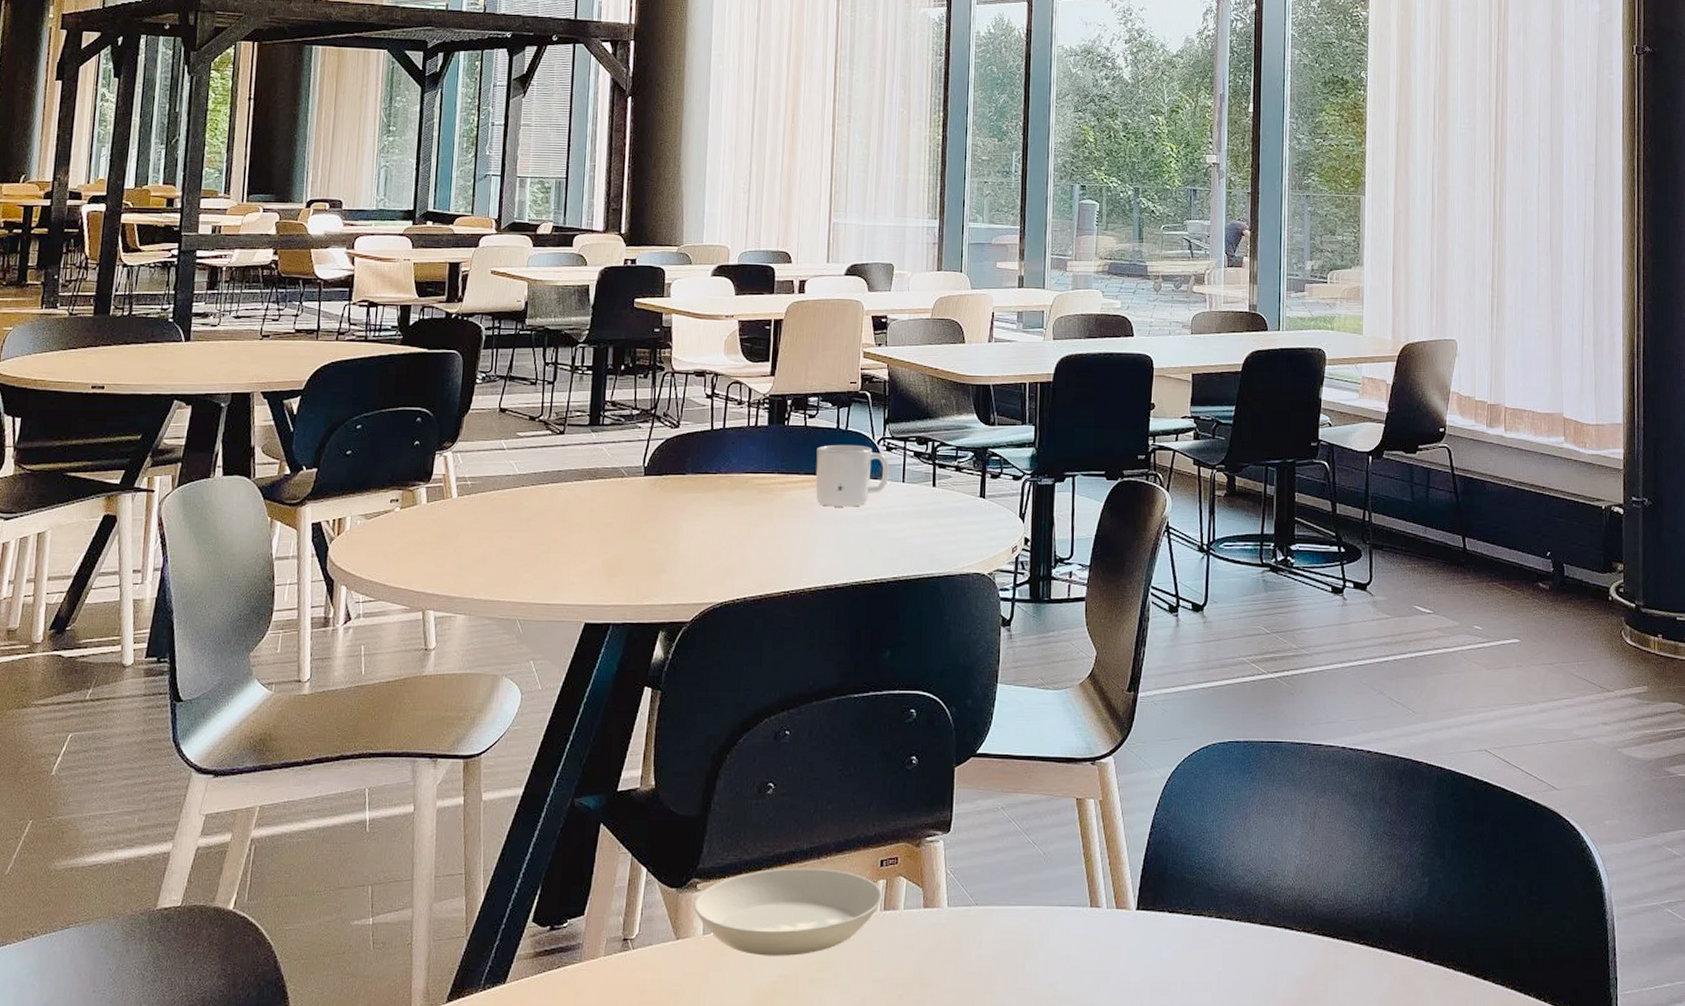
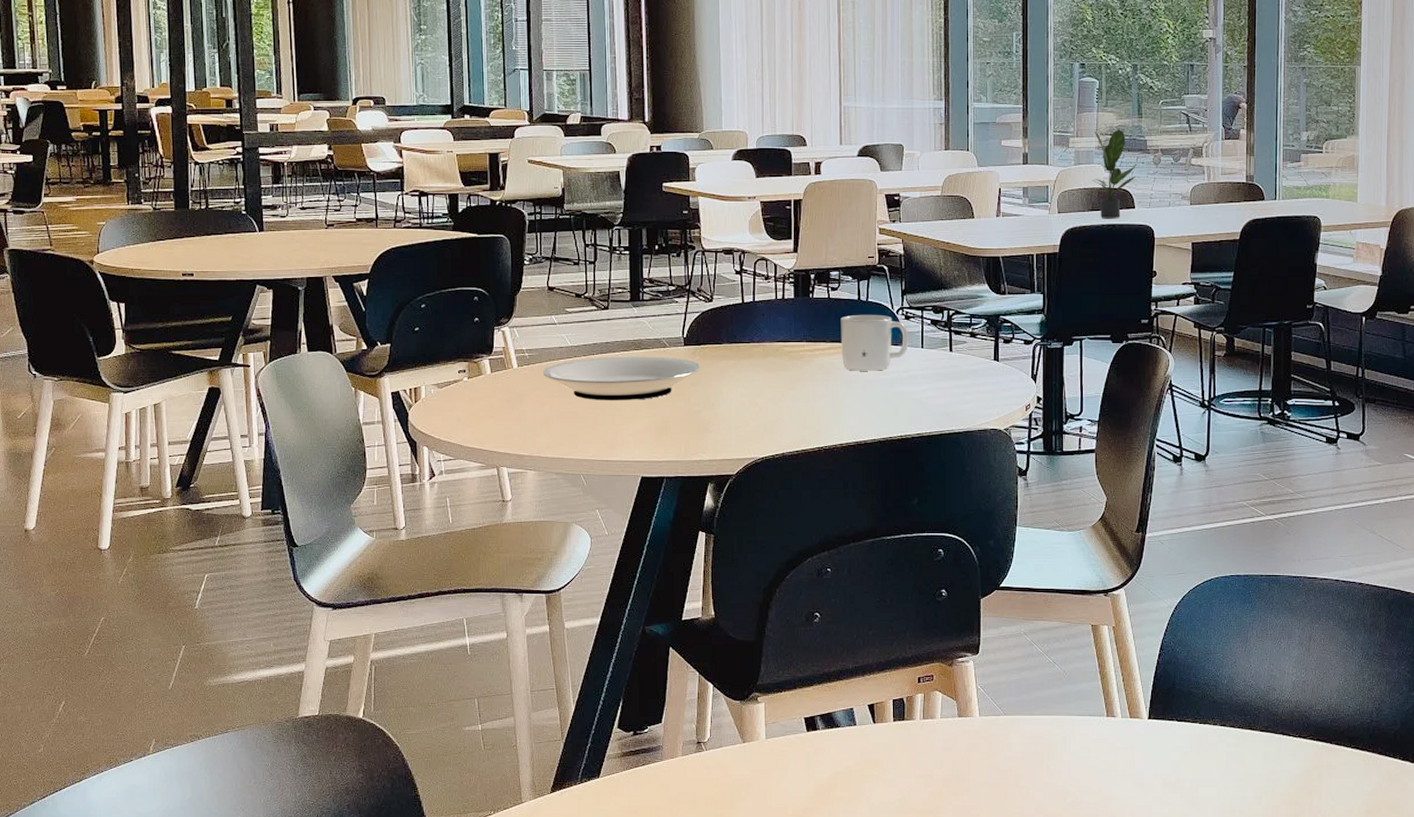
plate: none [484,486,661,537] -> present [542,356,701,401]
saucer: present [693,868,883,956] -> none [755,684,922,756]
potted plant: none [1090,253,1135,347] -> present [1093,129,1135,219]

